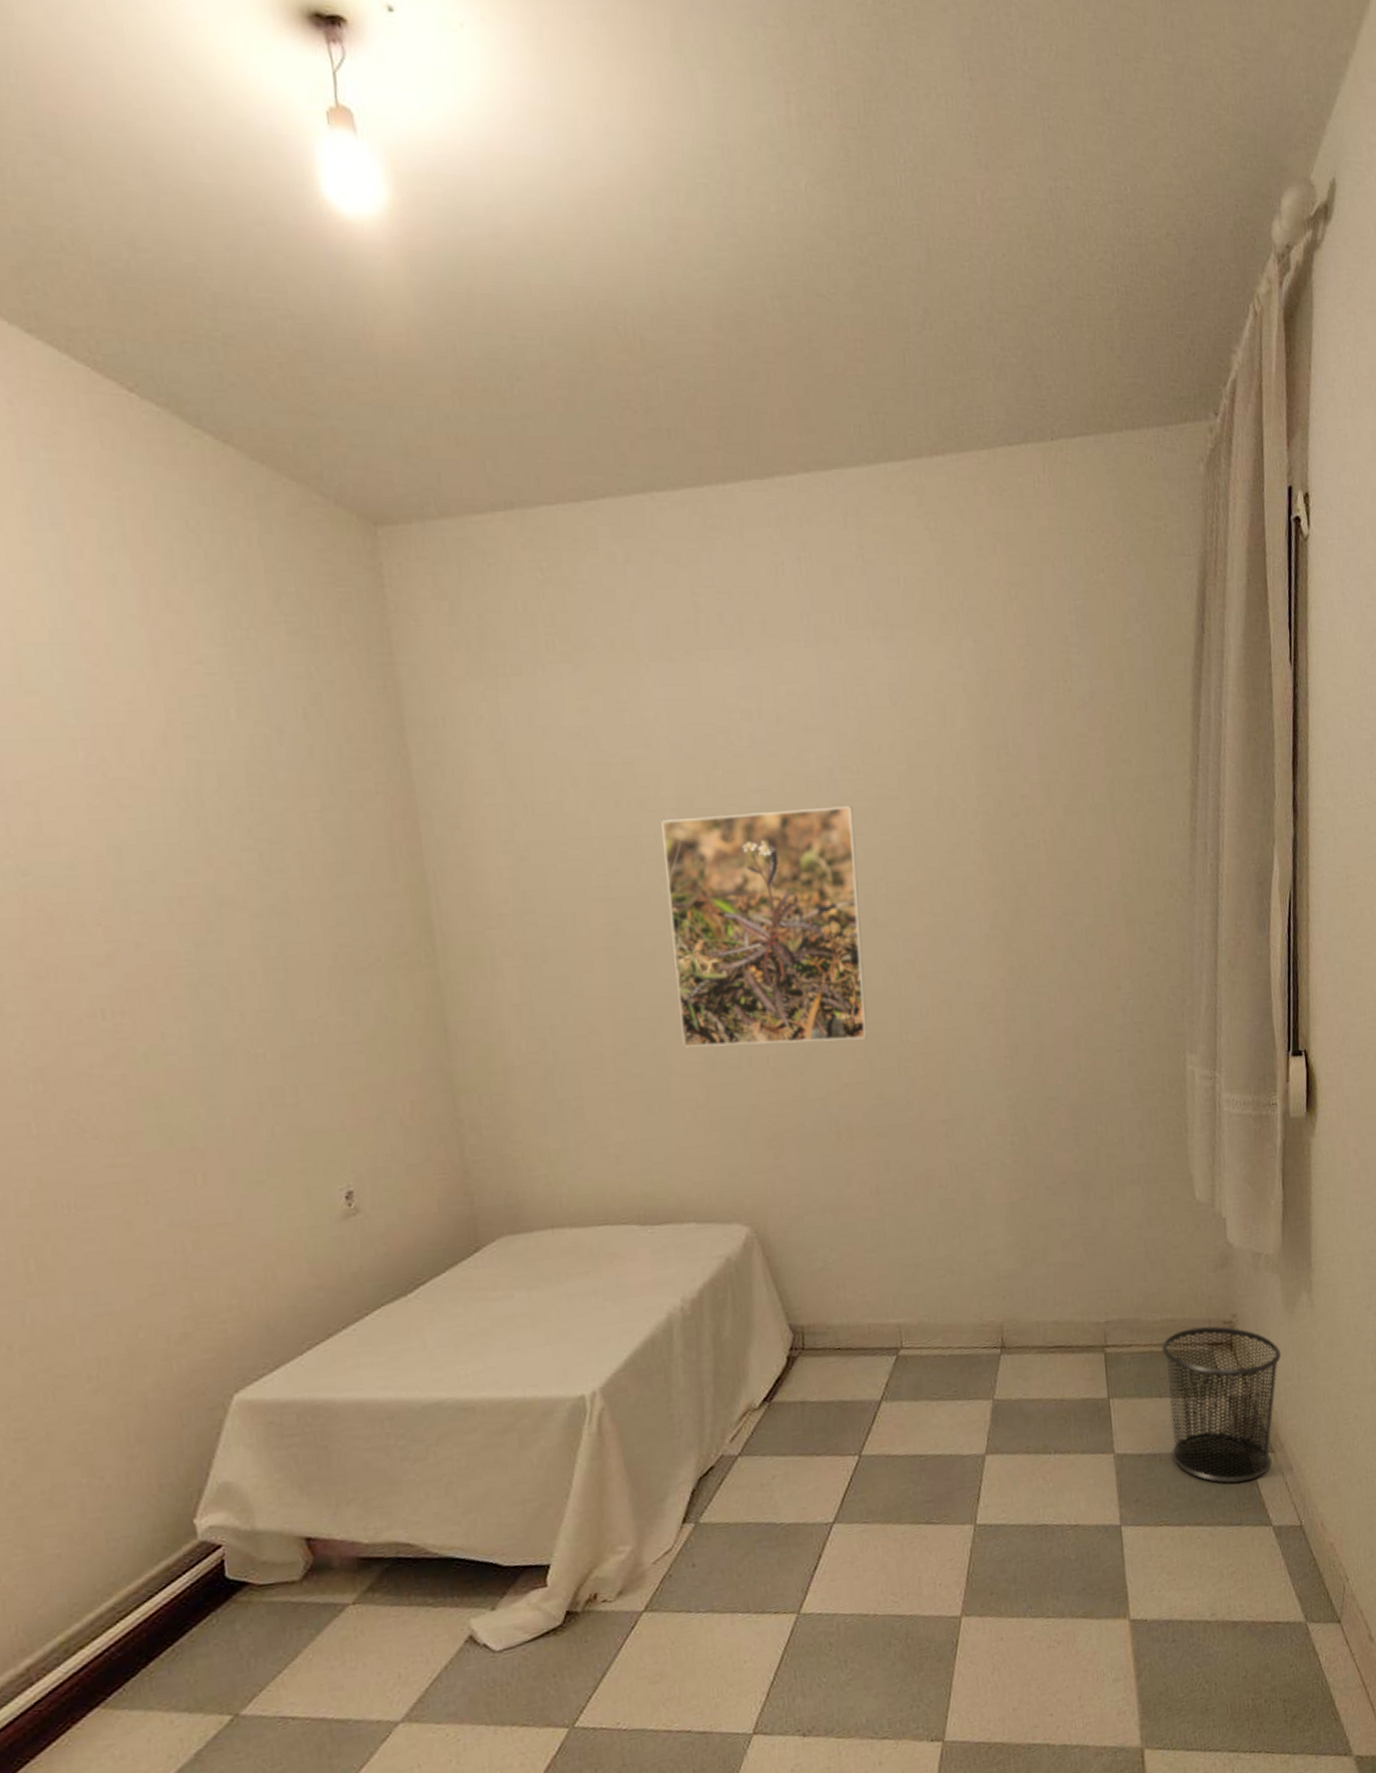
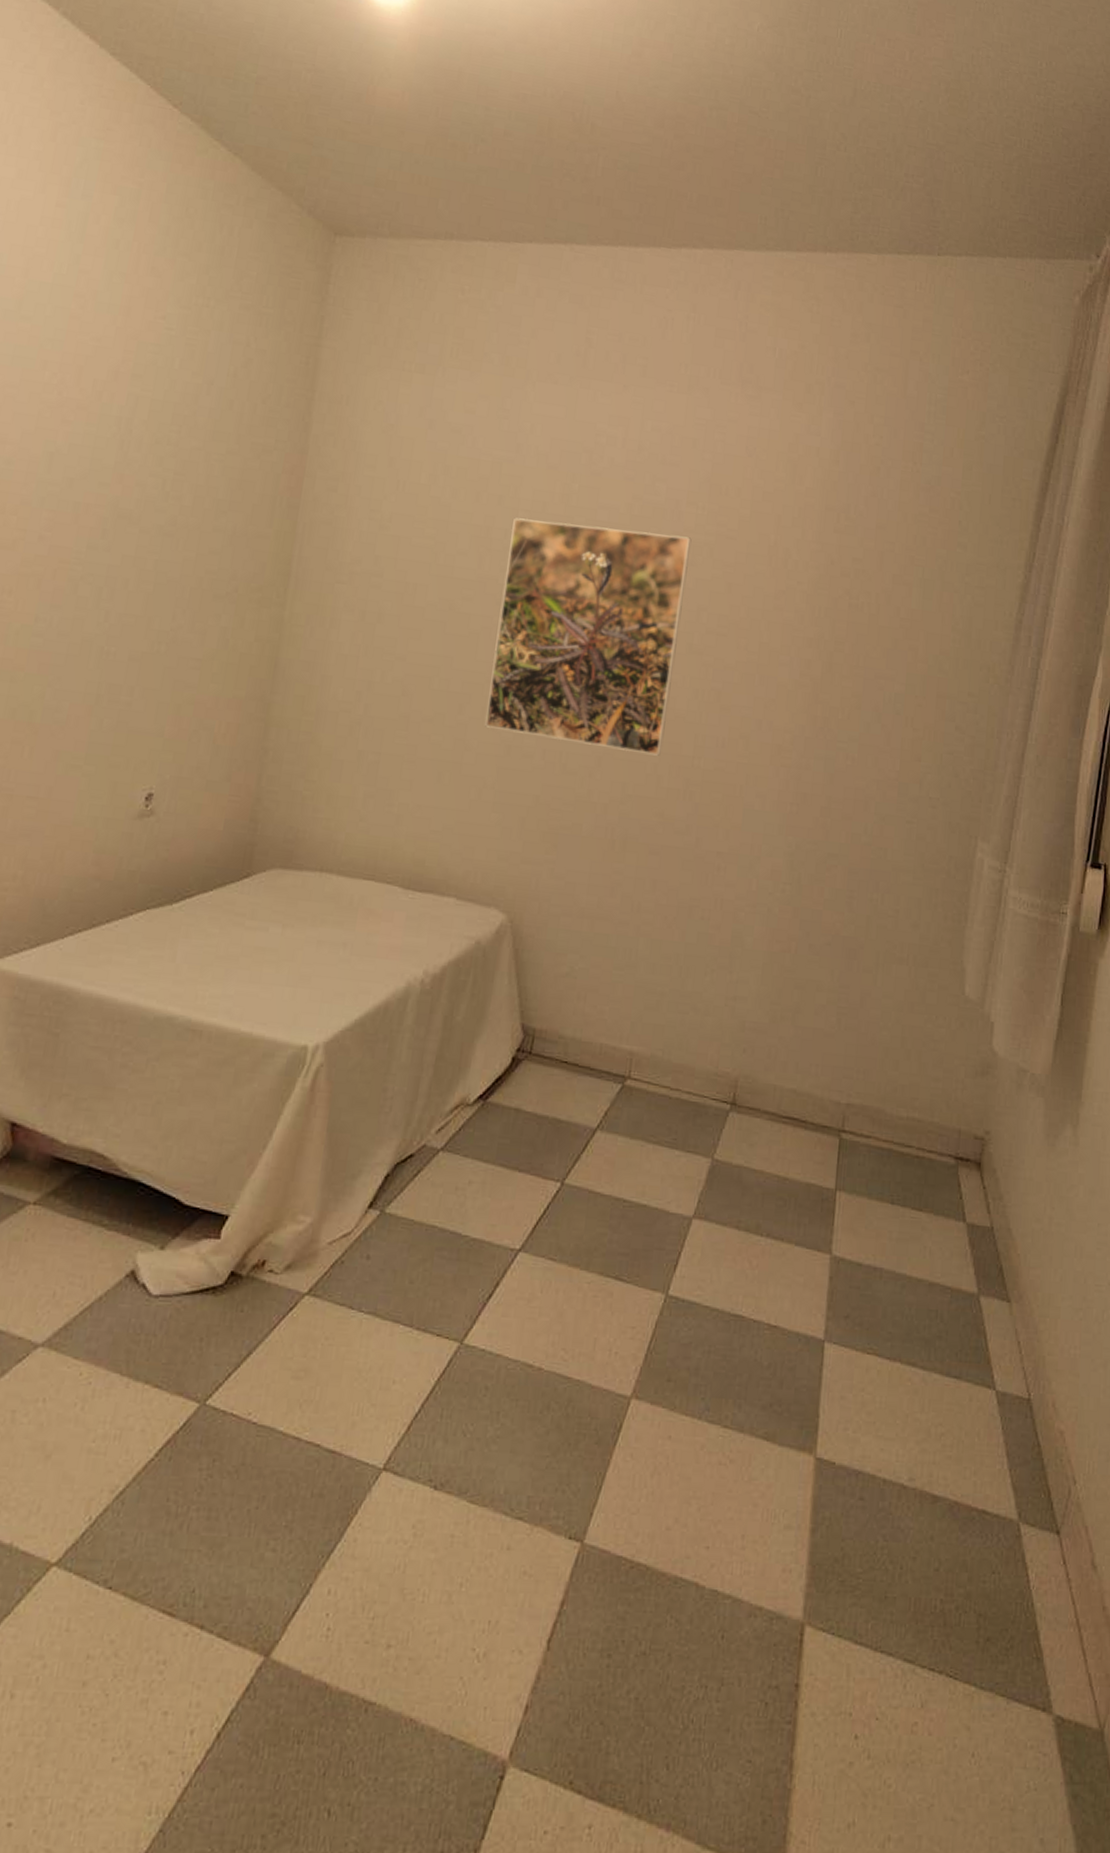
waste bin: present [1162,1326,1282,1484] -> none [894,1134,1034,1329]

